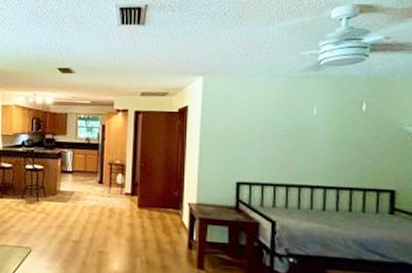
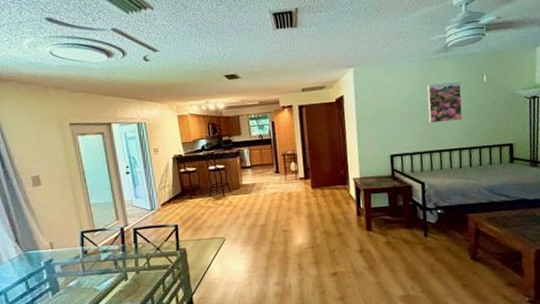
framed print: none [288,105,333,153] -> present [427,82,463,124]

